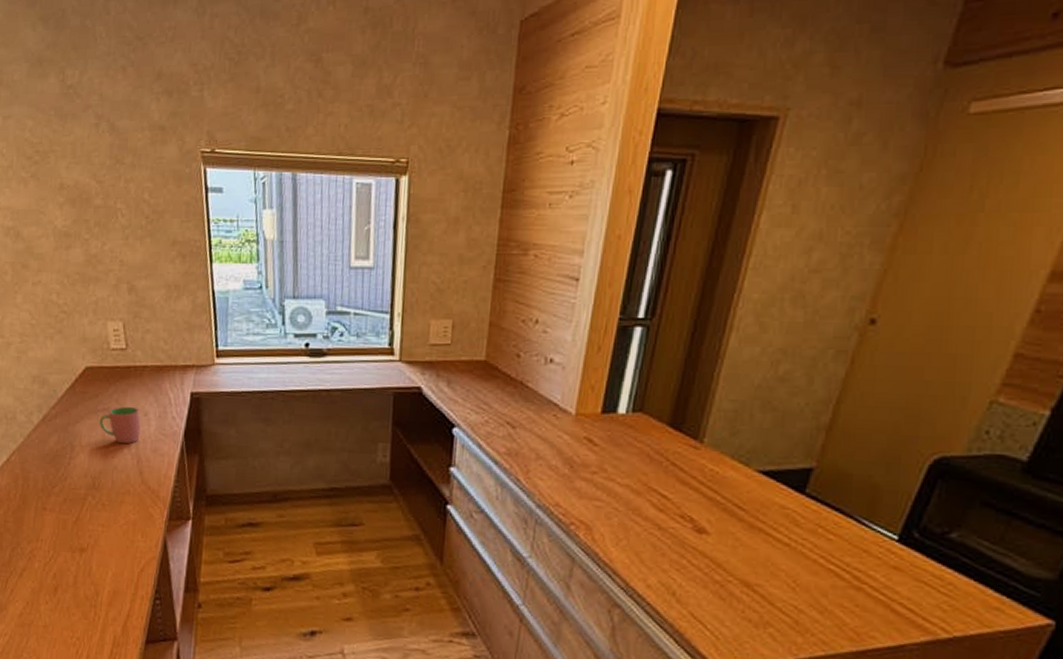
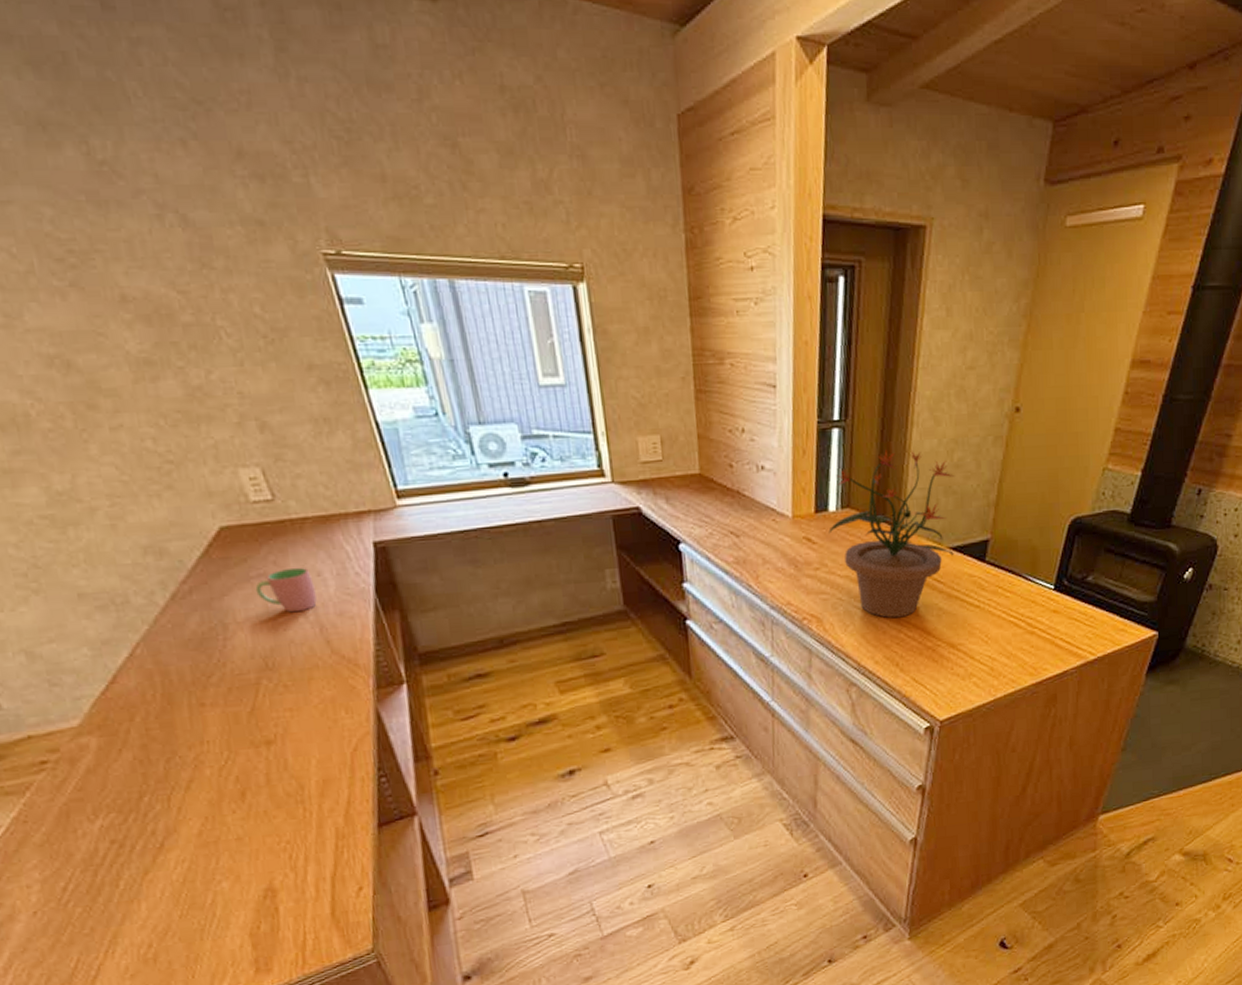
potted plant: none [614,353,778,542] -> present [828,449,955,618]

